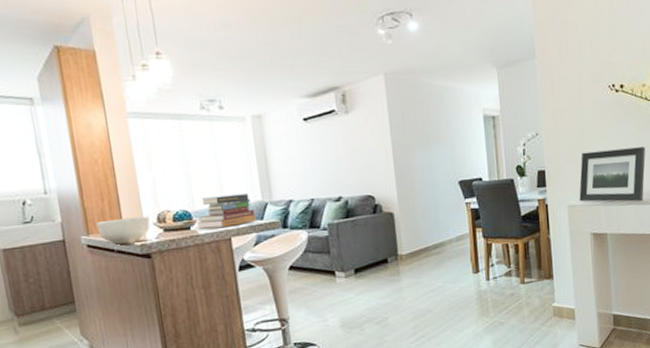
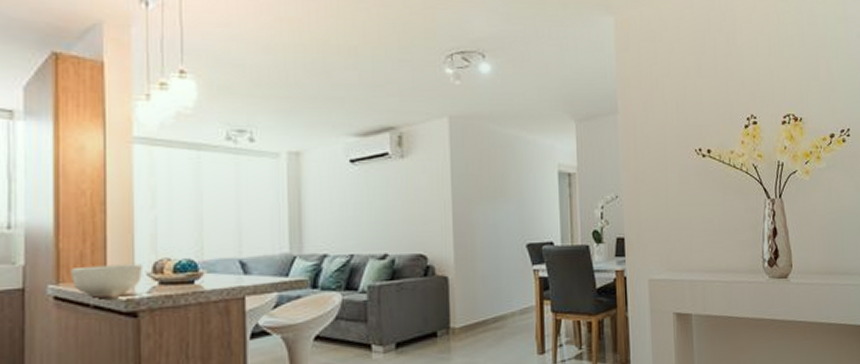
books: present [197,193,256,229] -> none [204,244,280,285]
picture frame: present [579,147,645,202] -> none [661,218,734,280]

